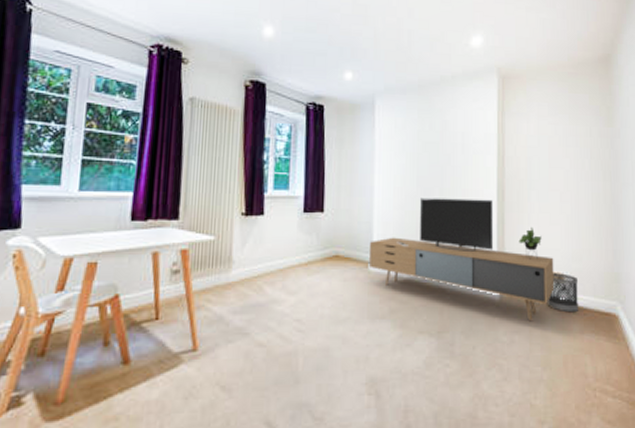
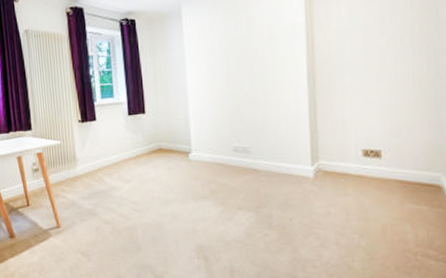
media console: present [370,197,555,322] -> none [188,86,371,196]
wastebasket: present [547,273,579,313] -> none [363,150,399,186]

